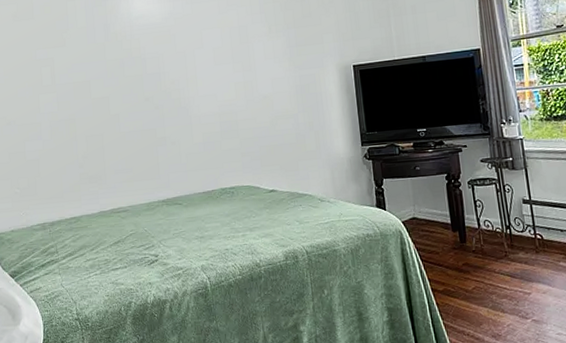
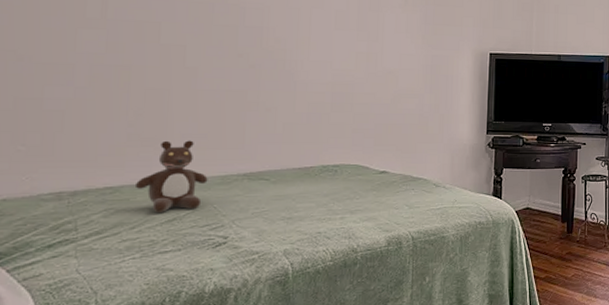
stuffed animal: none [89,175,138,237] -> present [134,140,208,213]

